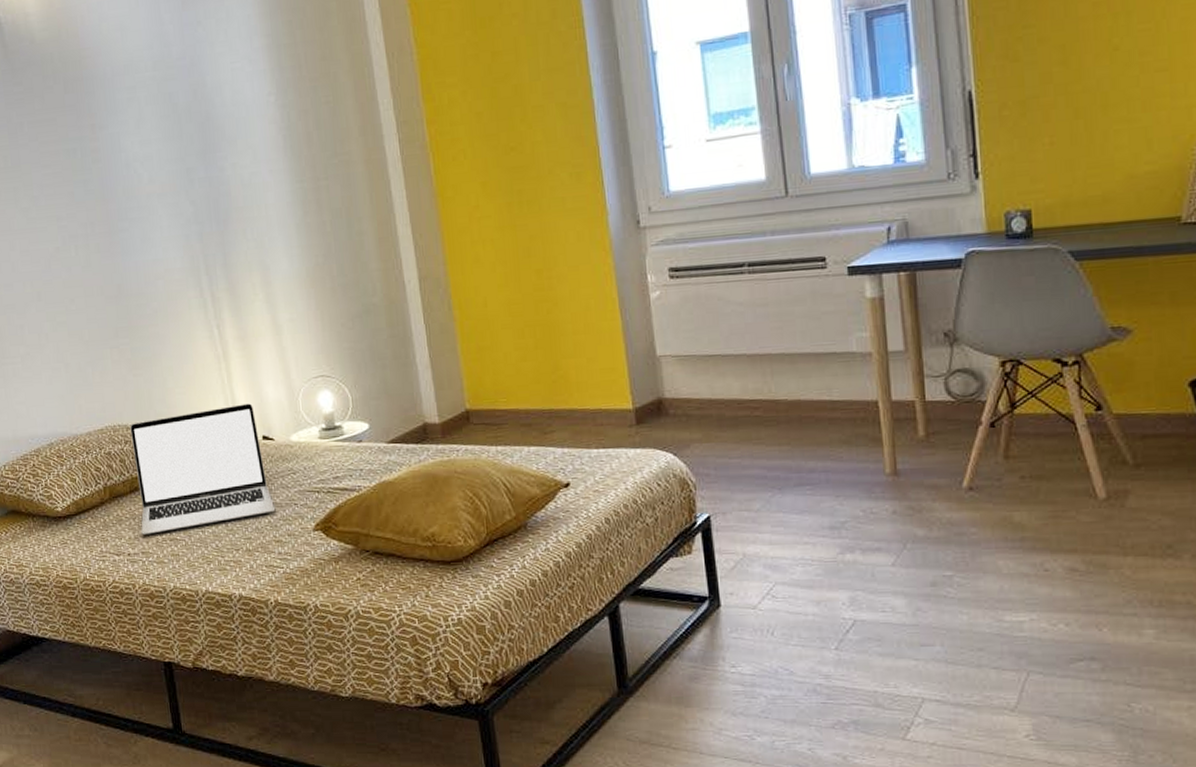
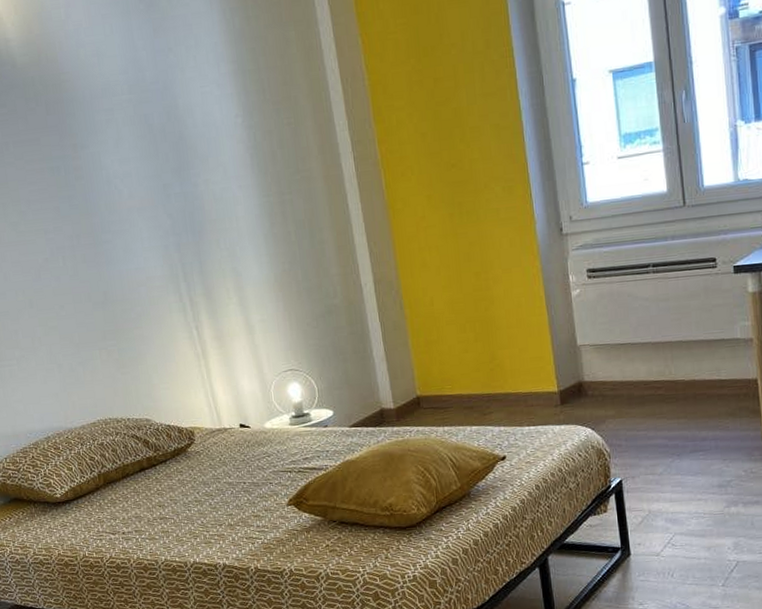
laptop: present [130,403,276,535] -> none [120,396,253,515]

